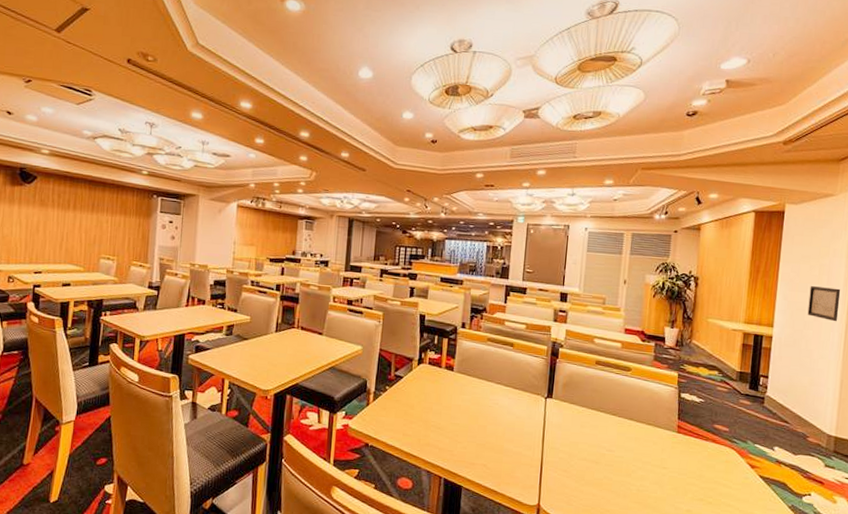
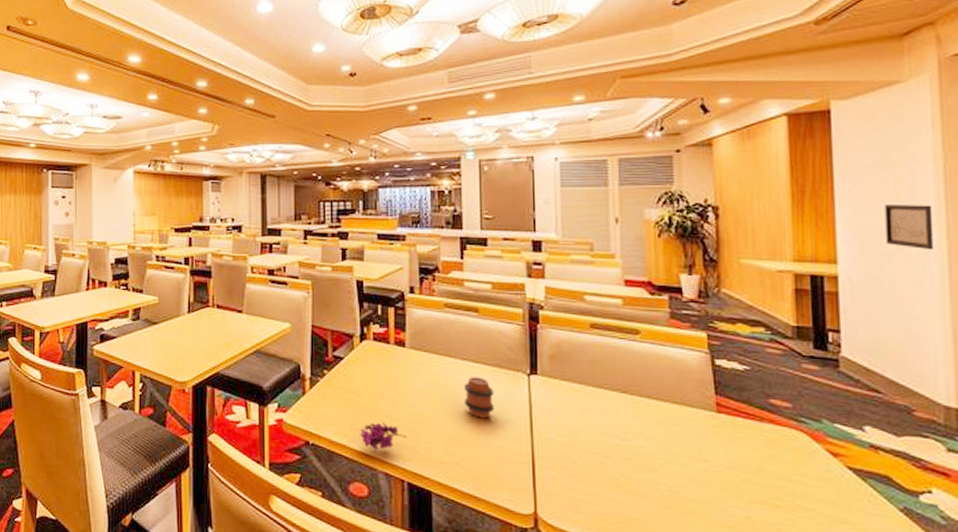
flower: none [409,430,447,453] -> present [358,422,407,451]
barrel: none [495,397,518,431] -> present [464,377,494,419]

